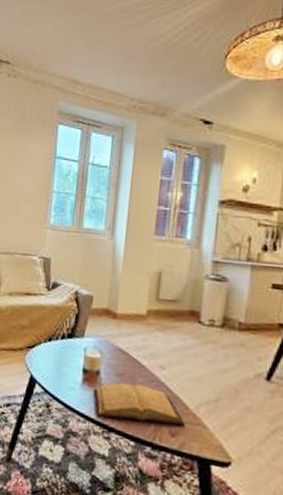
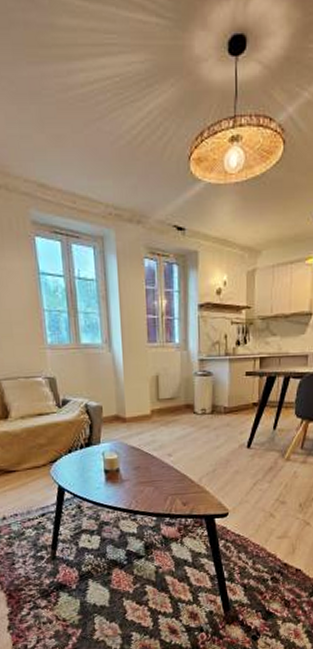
book: present [93,382,186,427] -> none [116,472,193,506]

